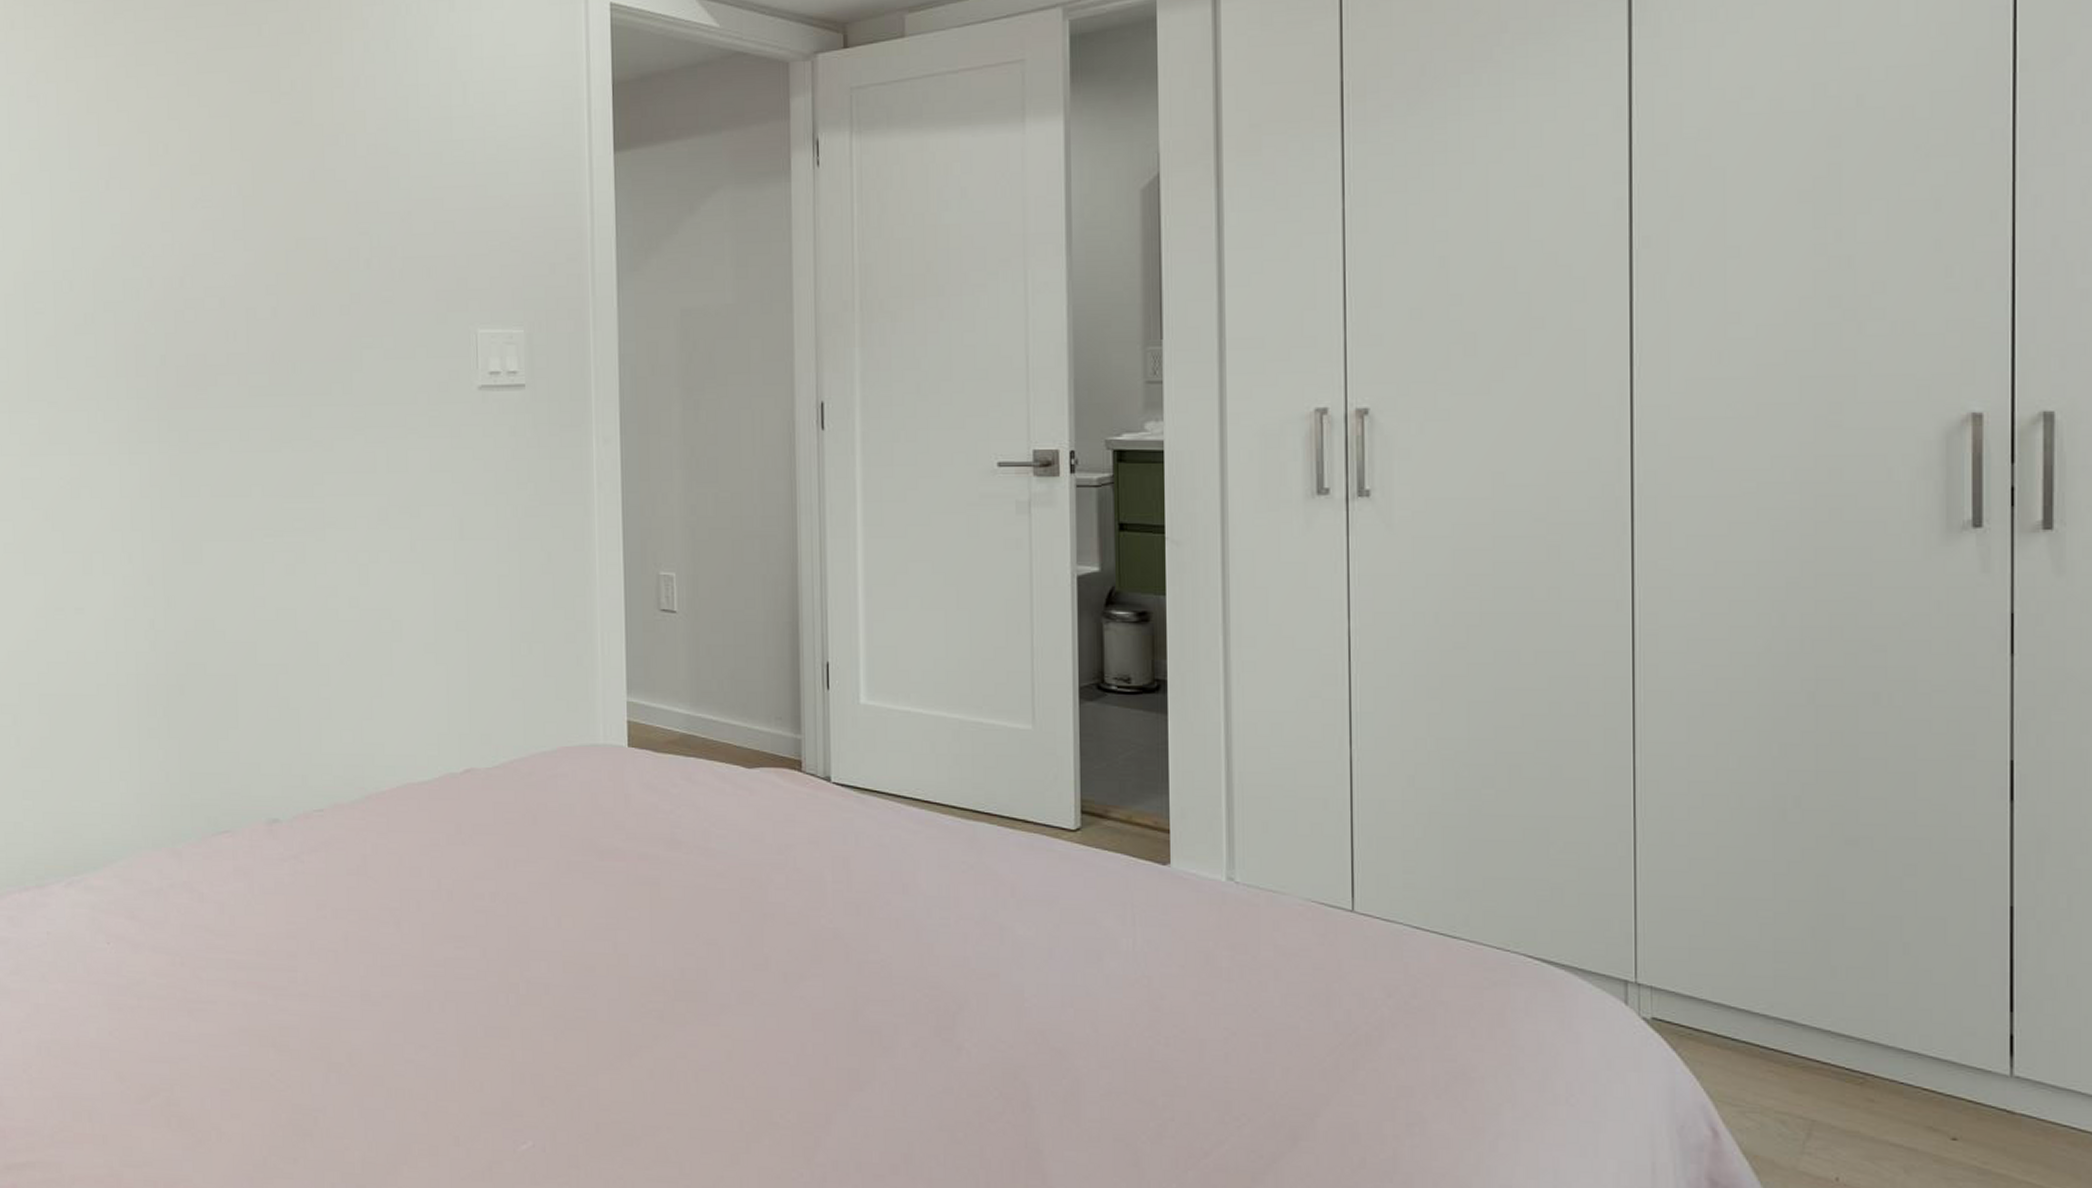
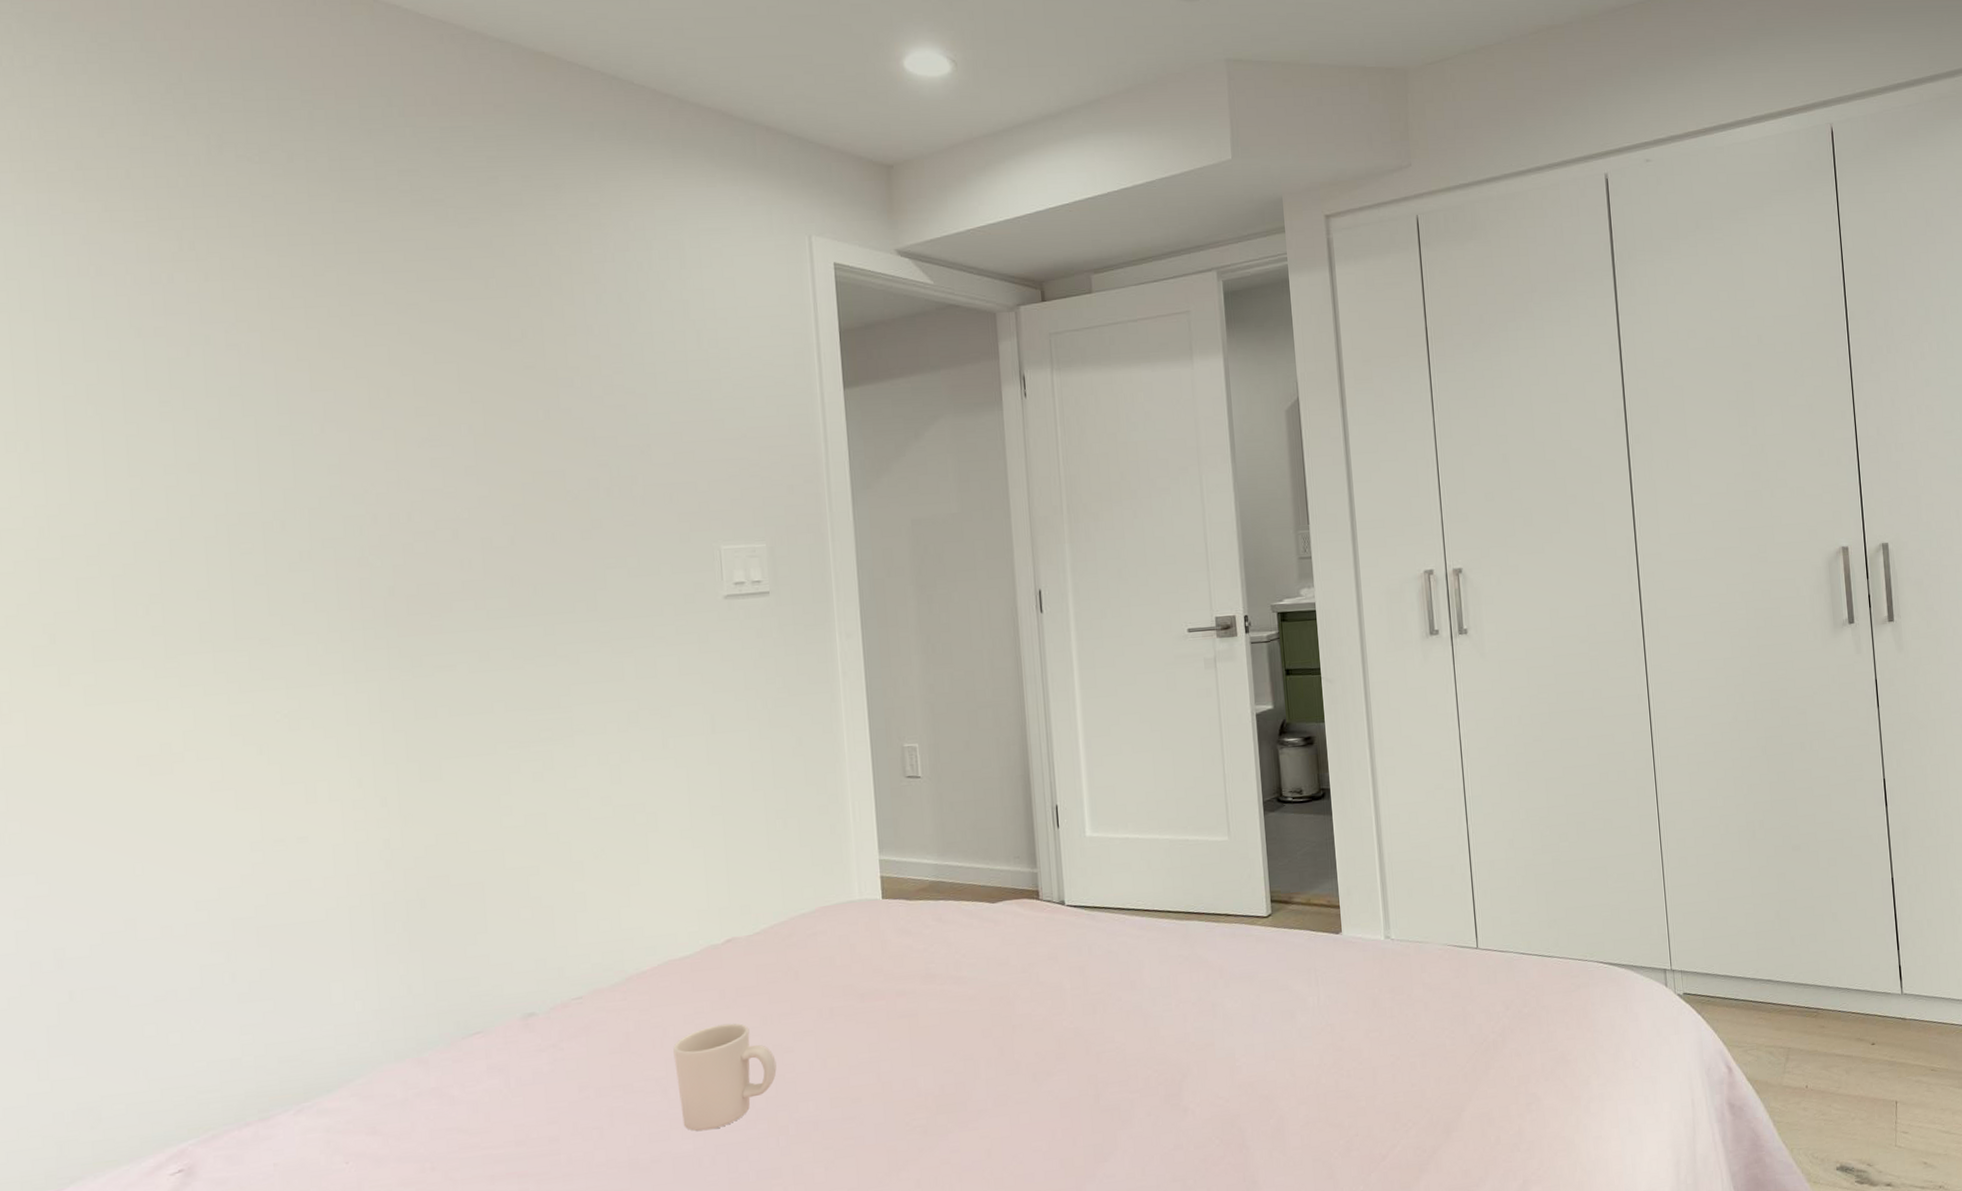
mug: none [408,861,510,974] -> present [673,1023,777,1132]

